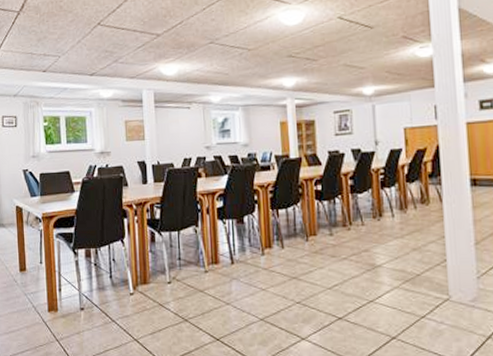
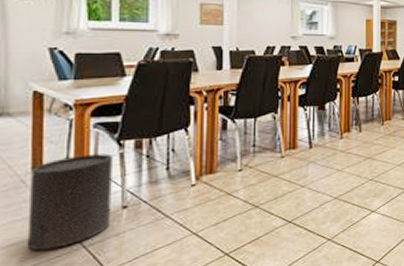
trash can: none [19,260,74,339] -> present [27,153,113,251]

